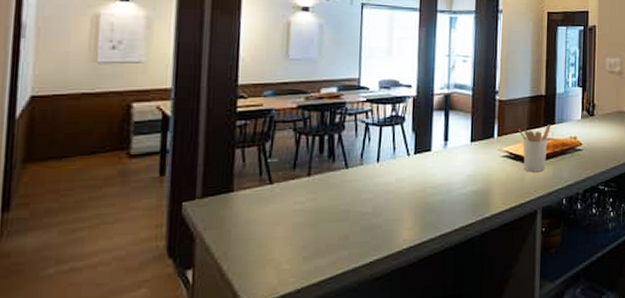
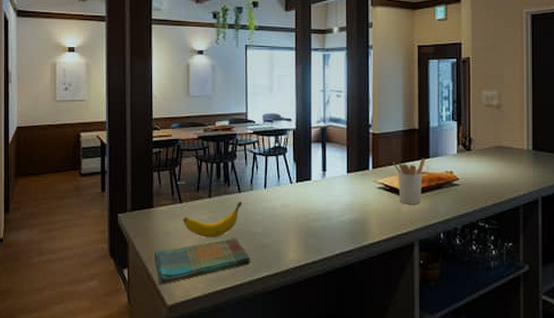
dish towel: none [230,219,357,285] -> present [154,237,251,285]
banana: none [272,178,350,223] -> present [183,202,243,238]

